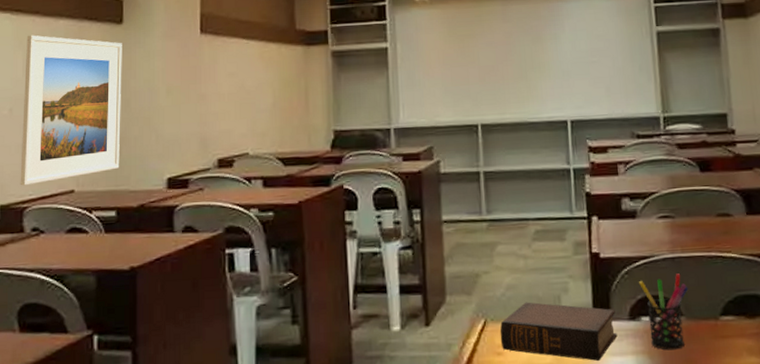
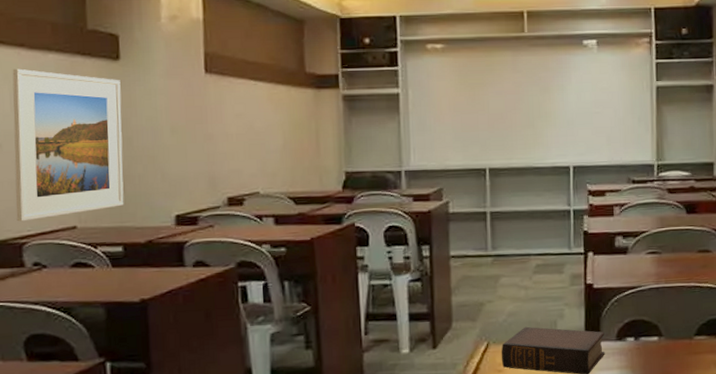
pen holder: present [639,273,688,350] -> none [627,301,669,365]

